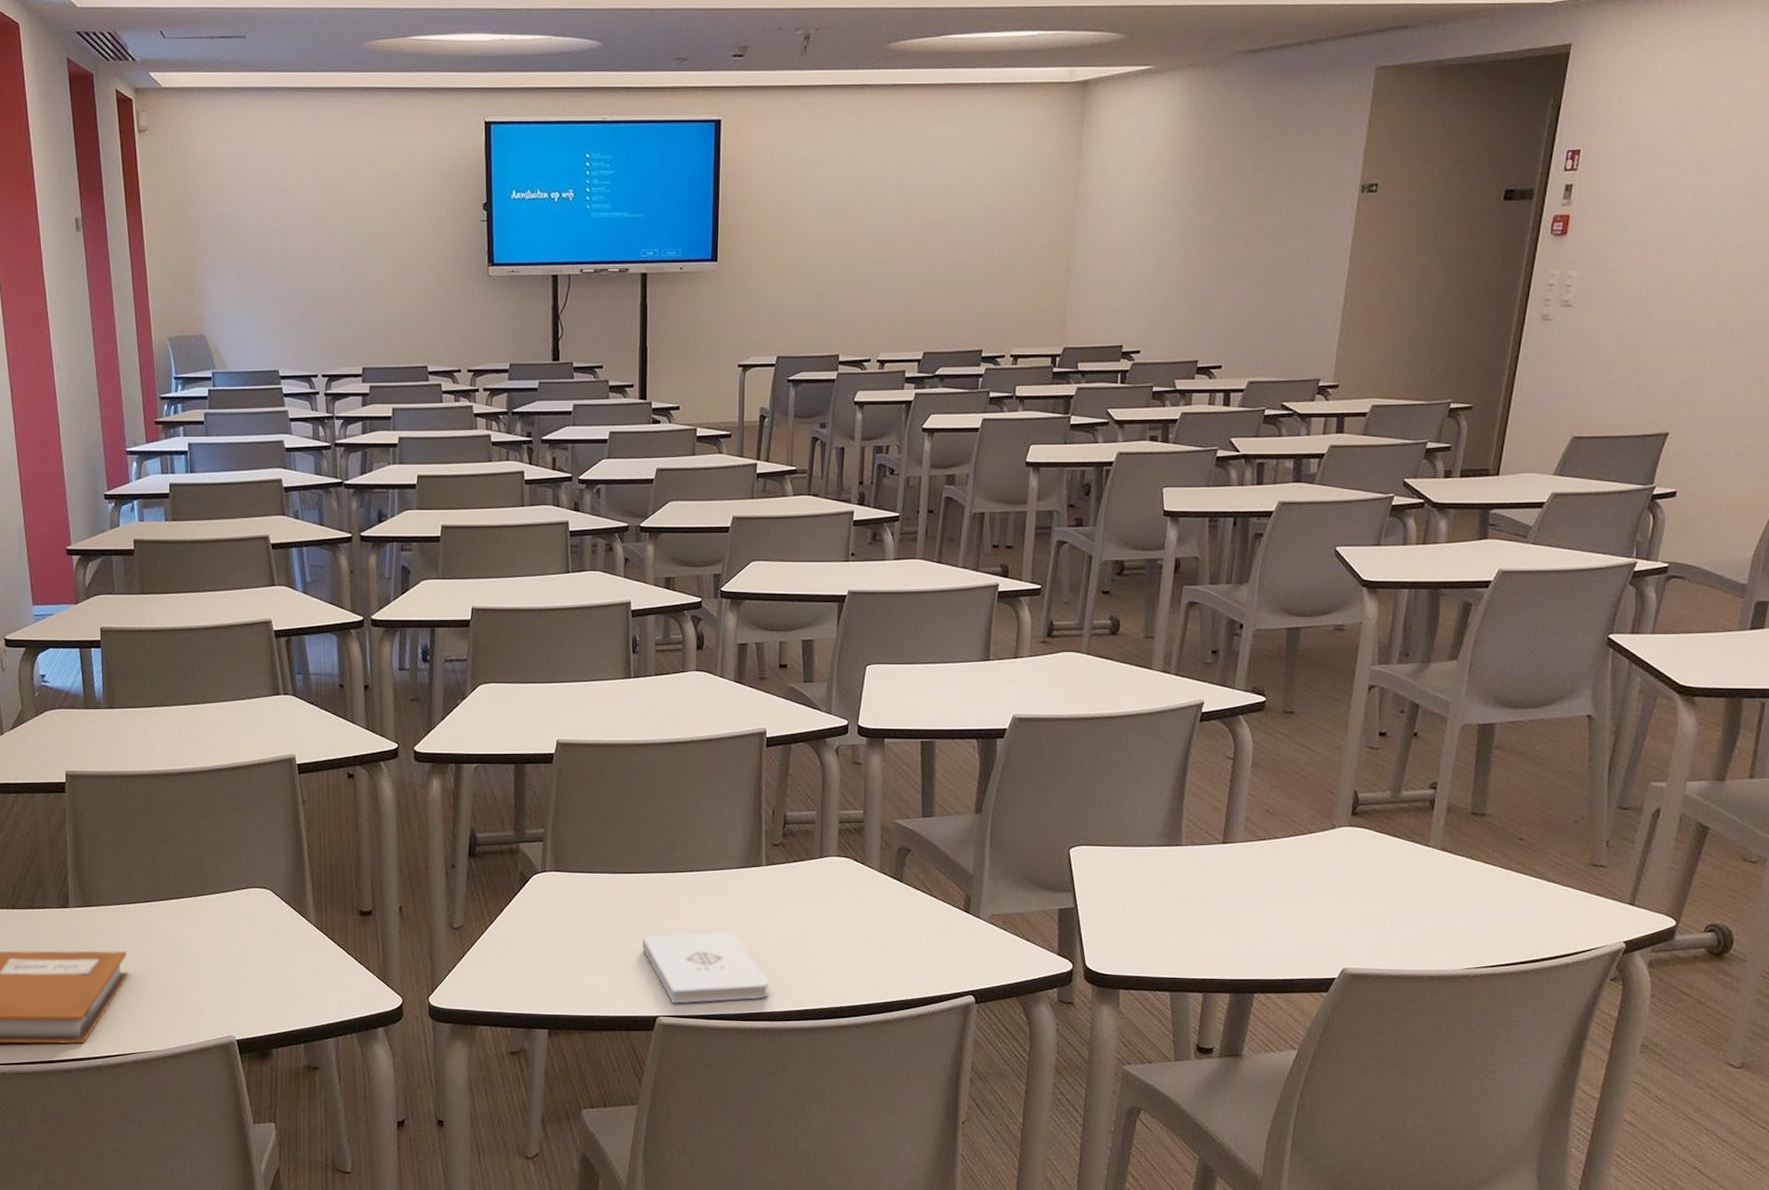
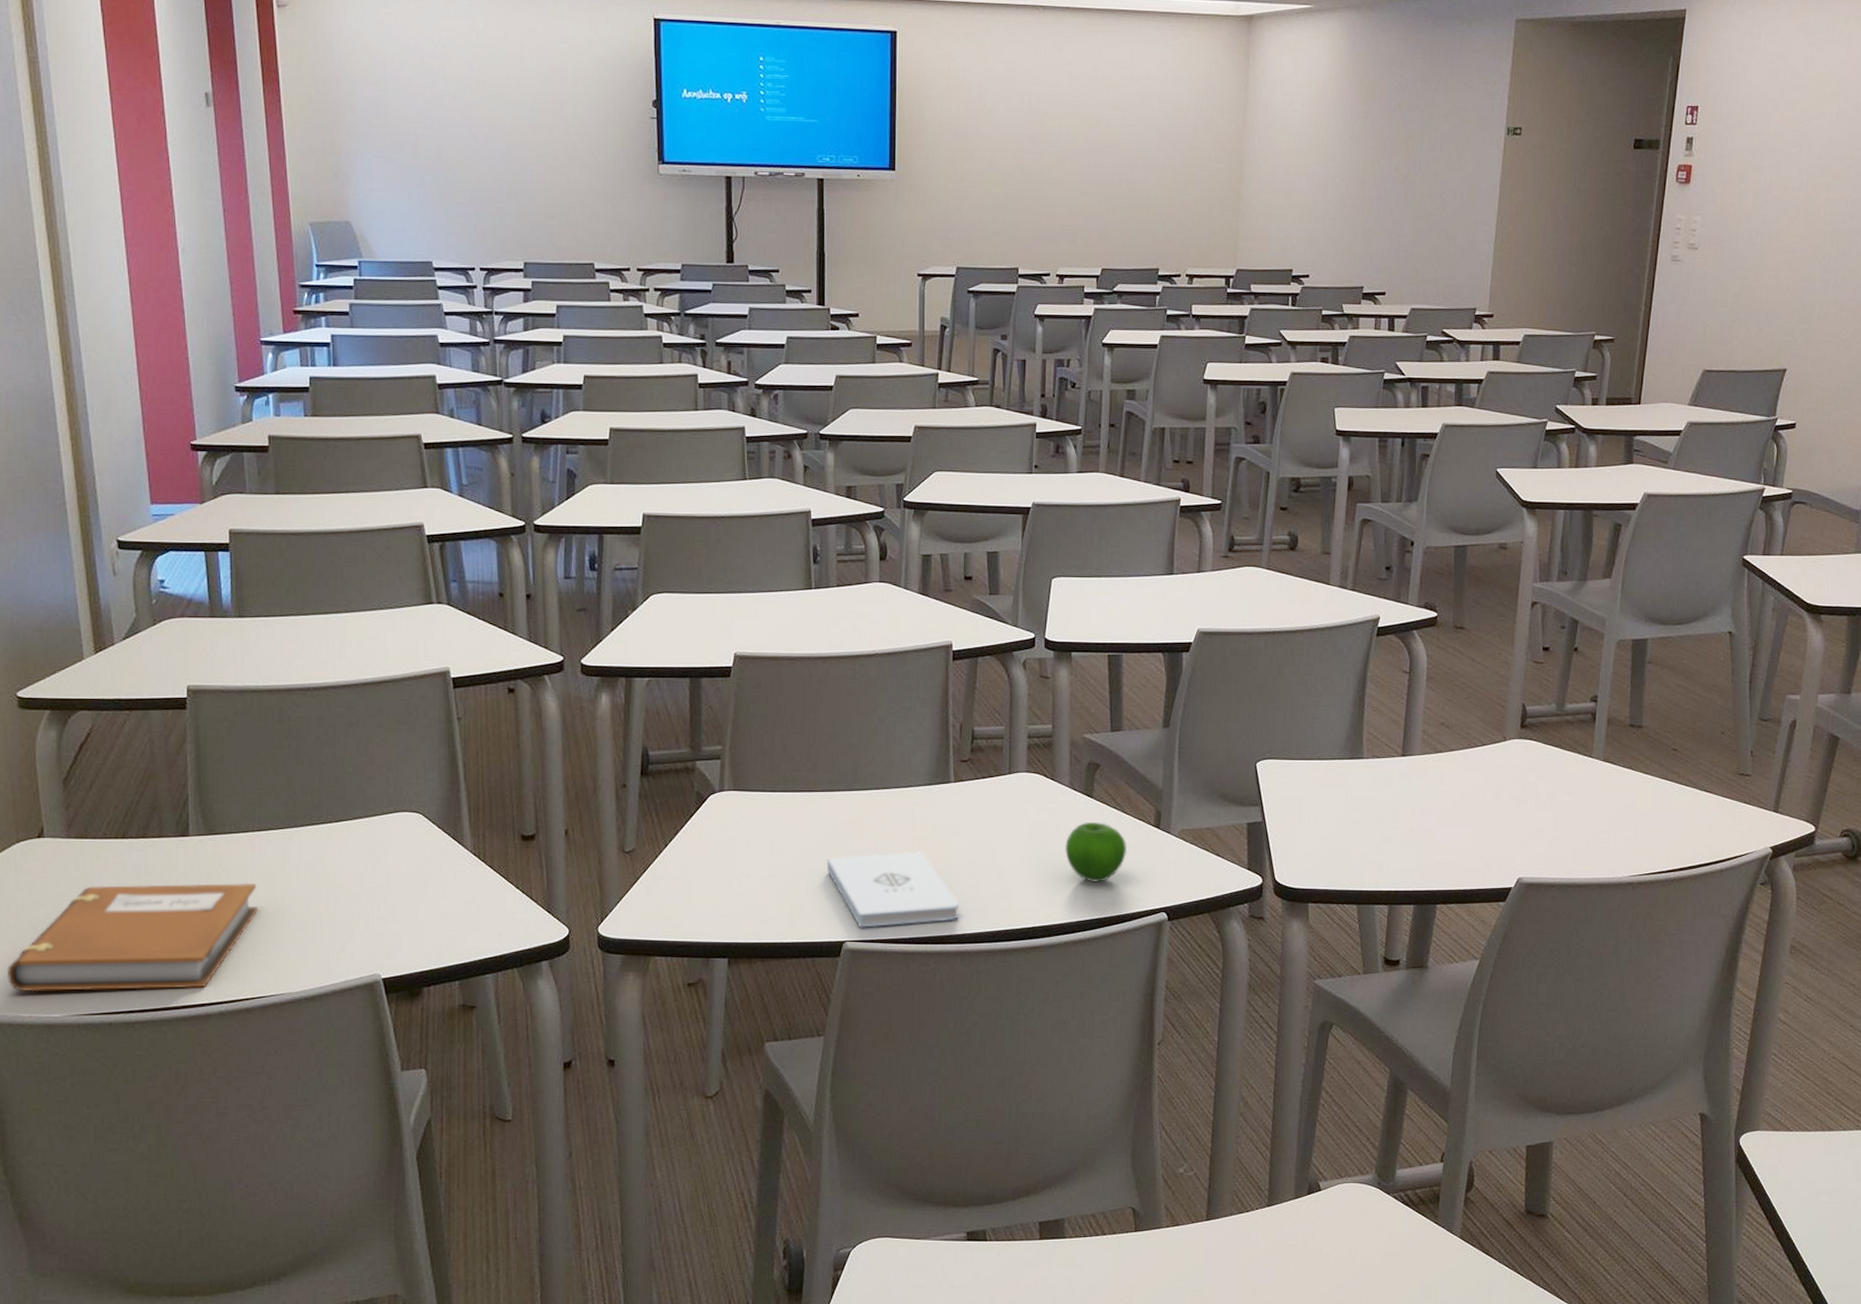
apple: none [874,906,936,965] -> present [1065,822,1127,882]

